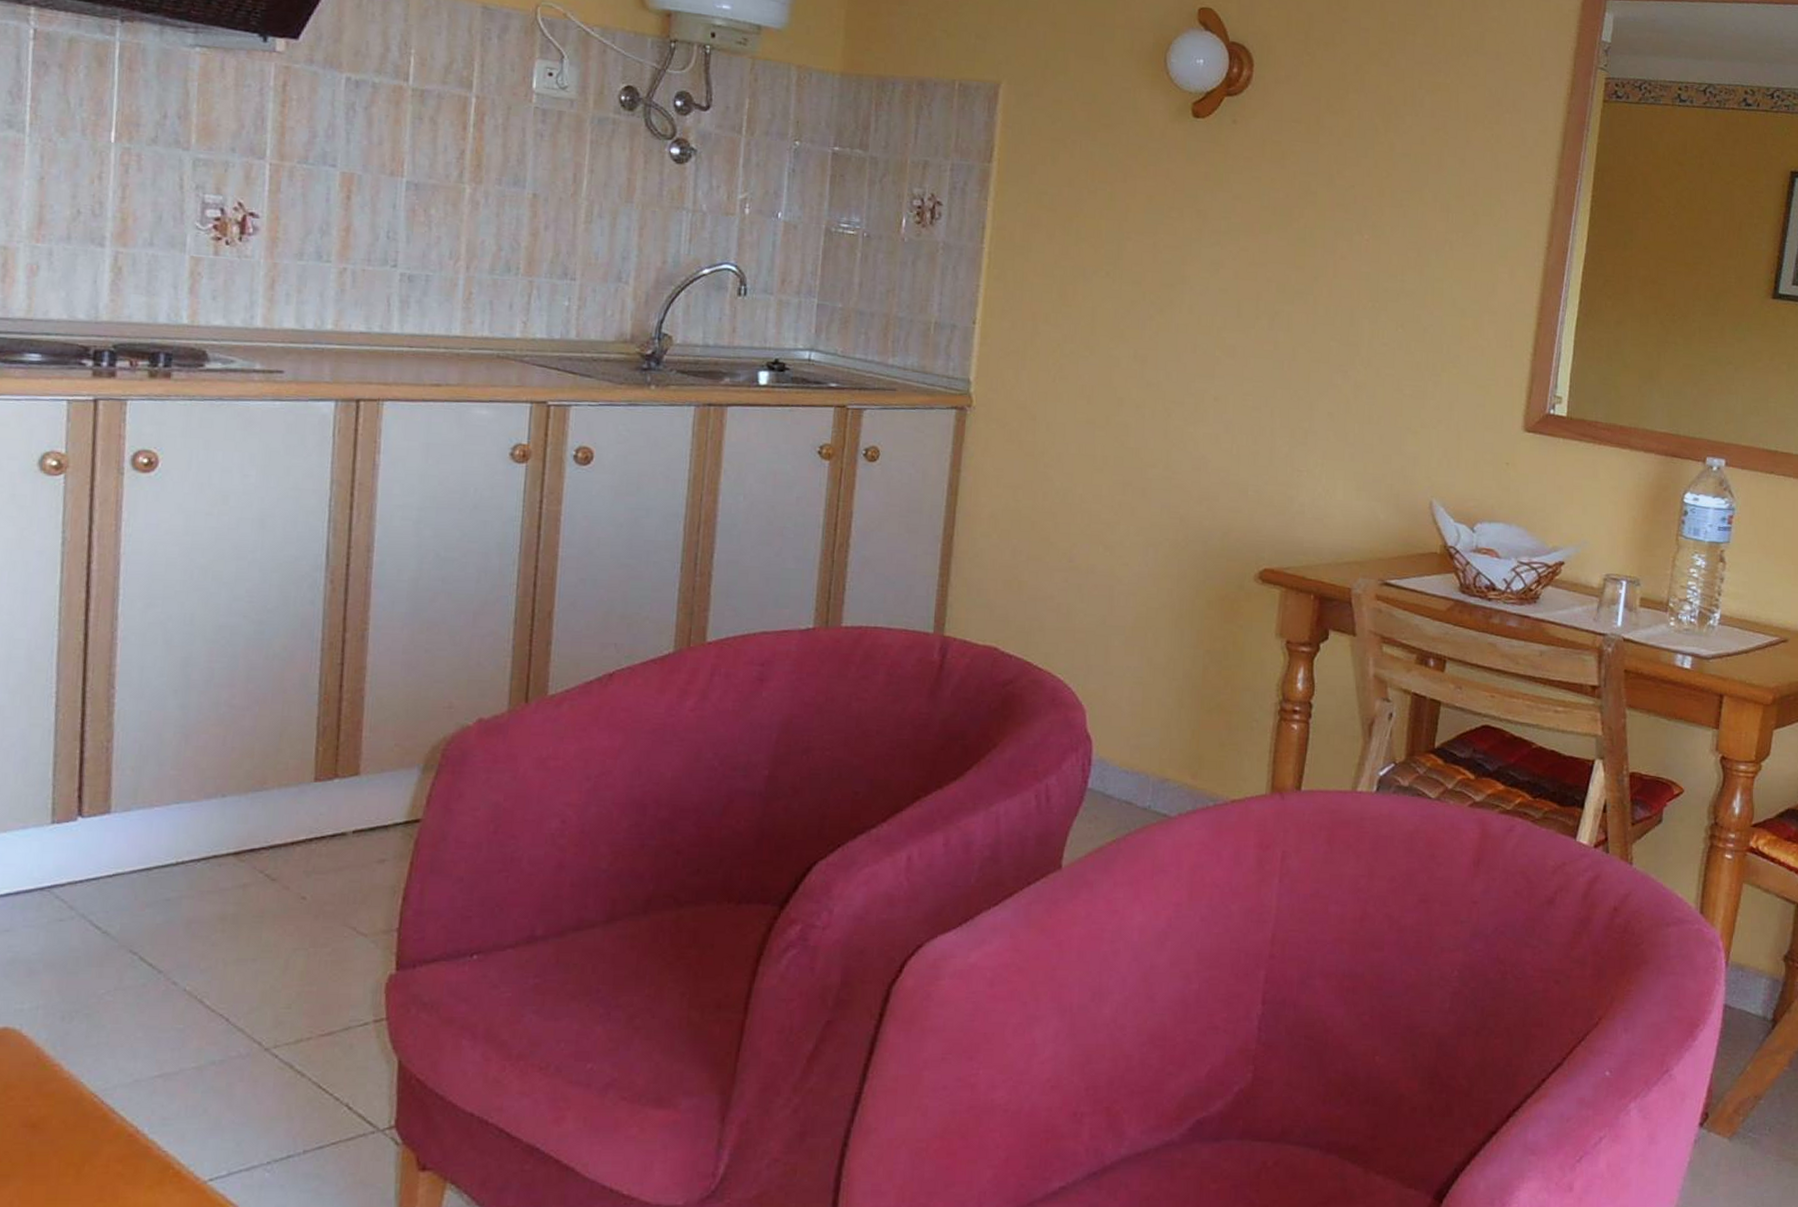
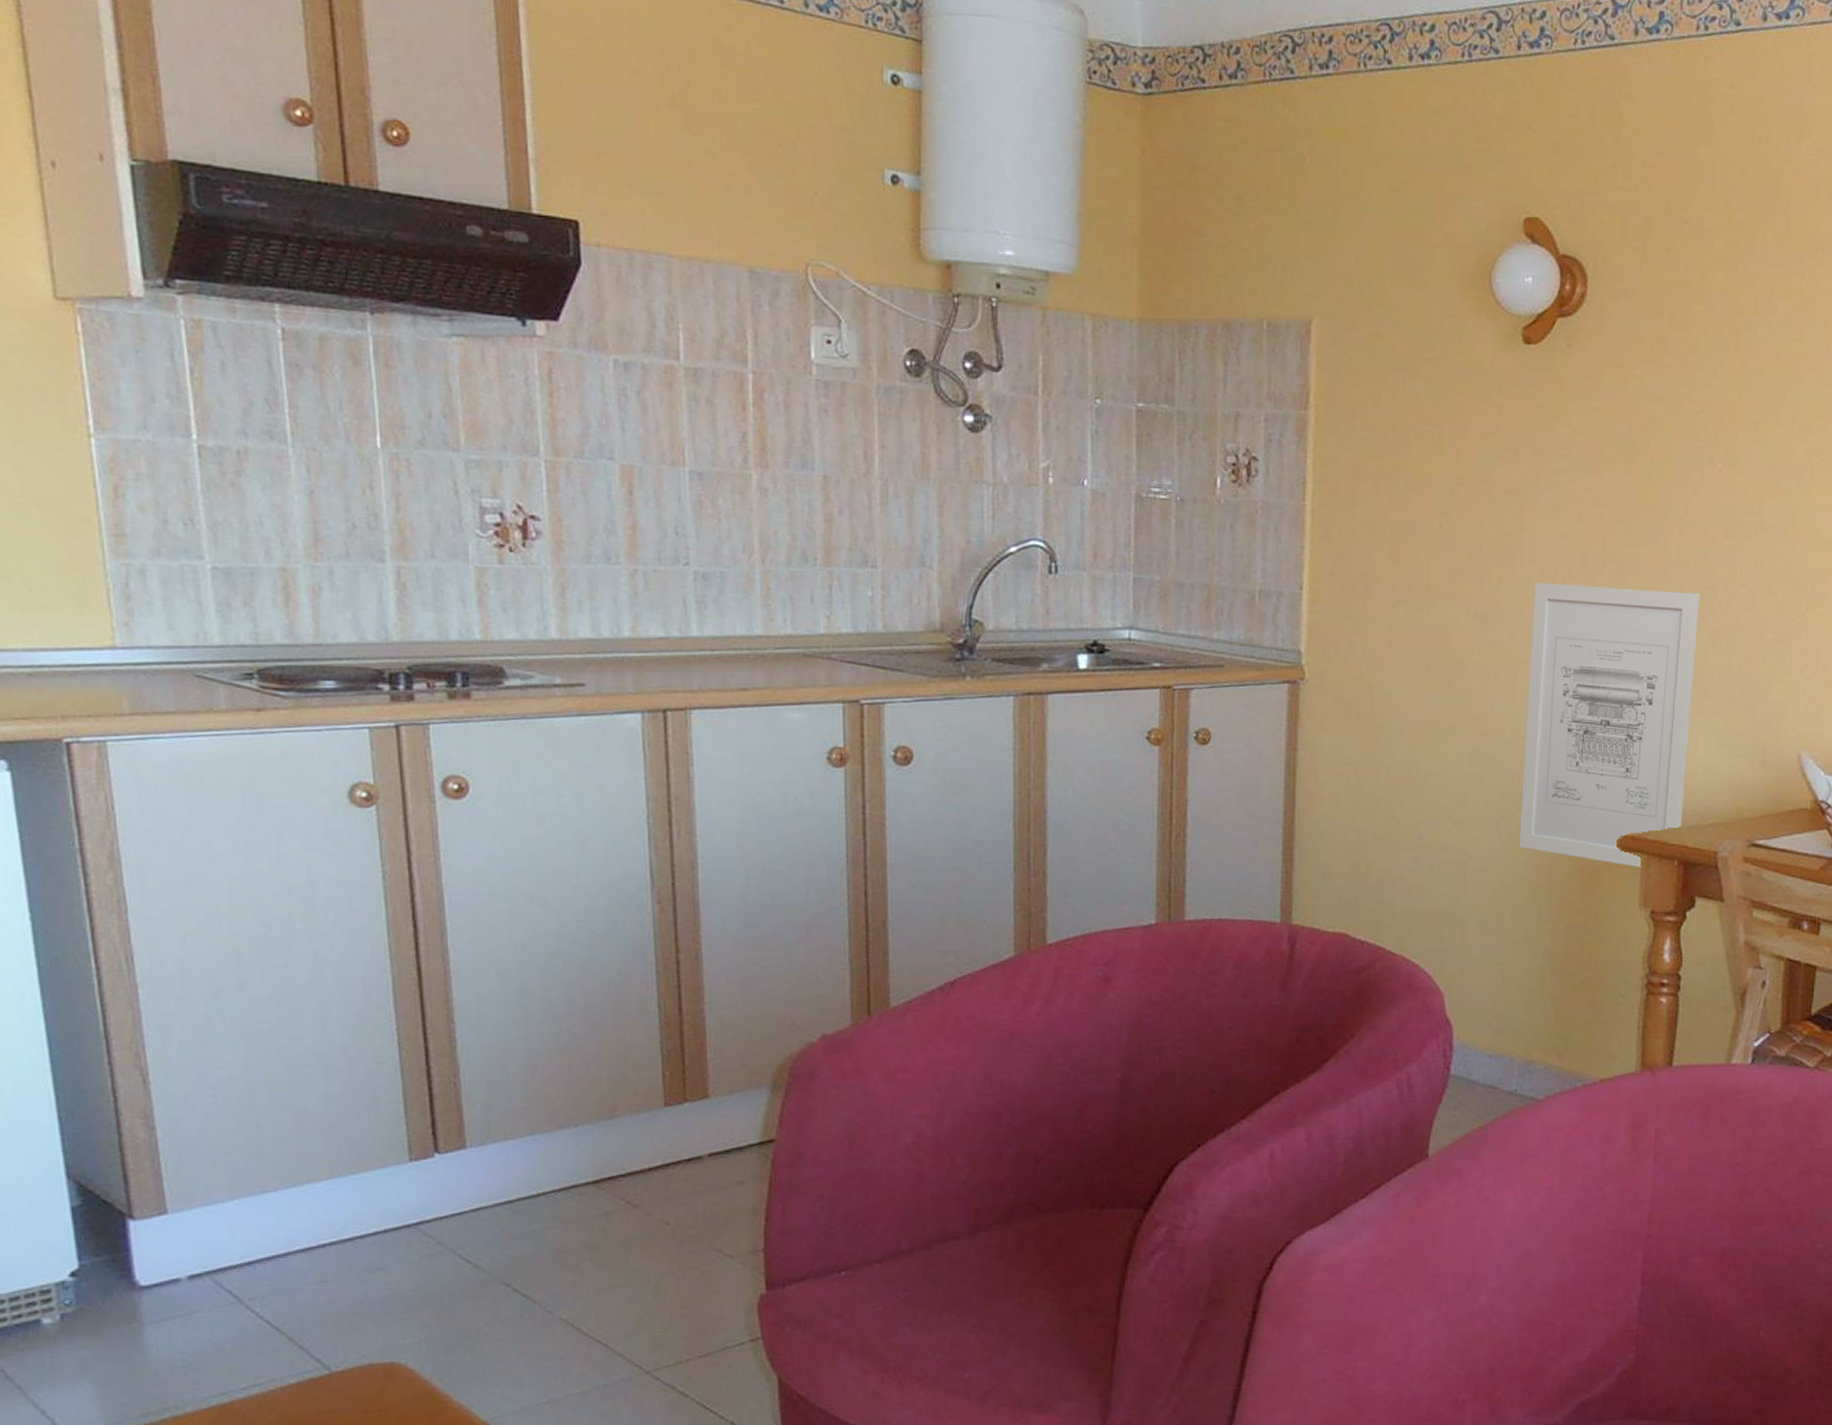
wall art: none [1165,330,1345,600] -> present [1519,582,1701,868]

